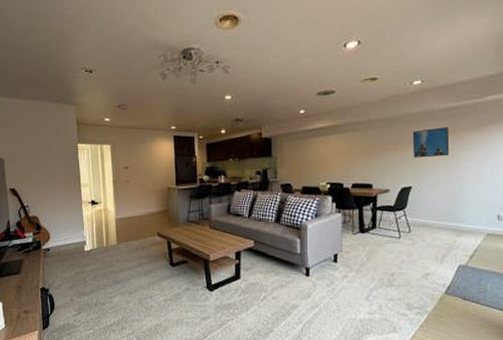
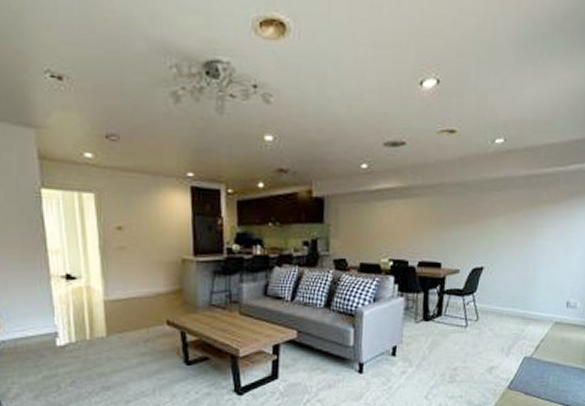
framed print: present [412,127,450,158] -> none [488,198,528,234]

